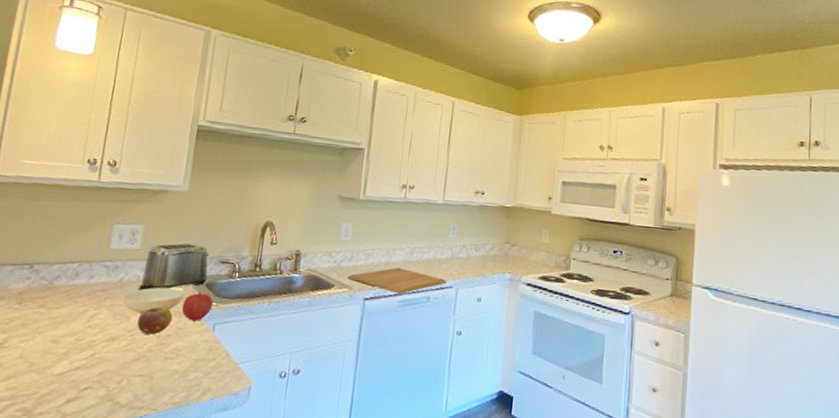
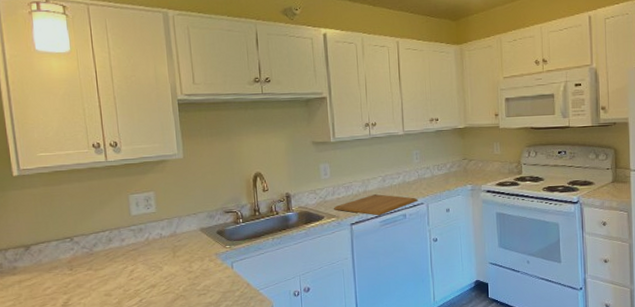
bowl: present [122,287,186,315] -> none [151,238,202,264]
toaster: present [137,243,209,291] -> none [162,200,218,245]
fruit: present [137,306,173,335] -> none [169,255,197,279]
fruit: present [181,292,214,321] -> none [202,239,227,263]

